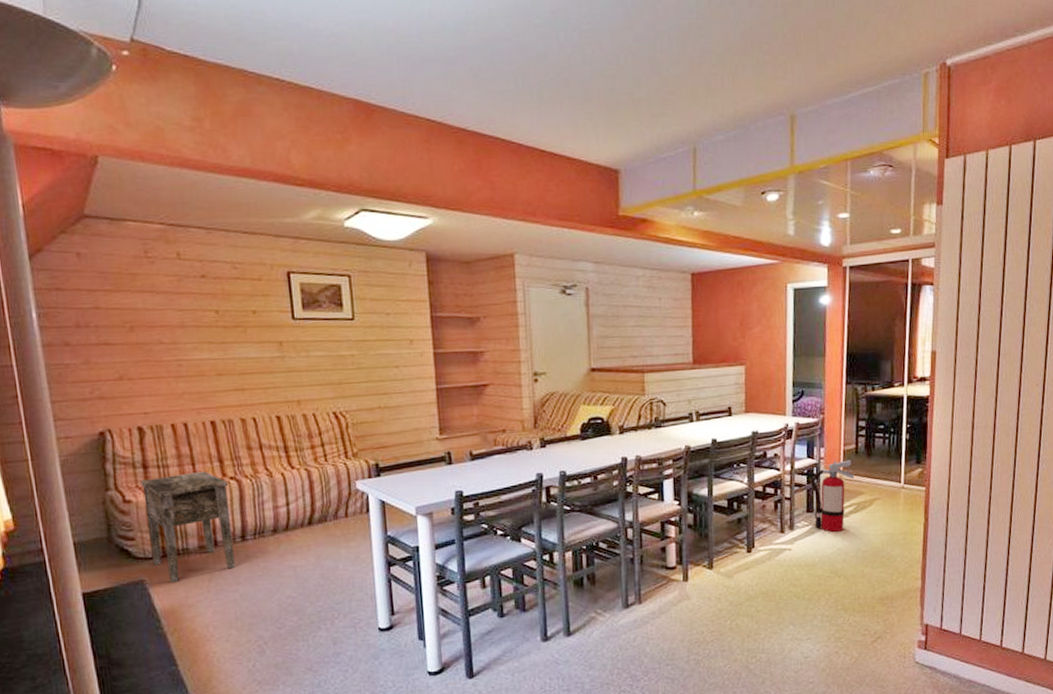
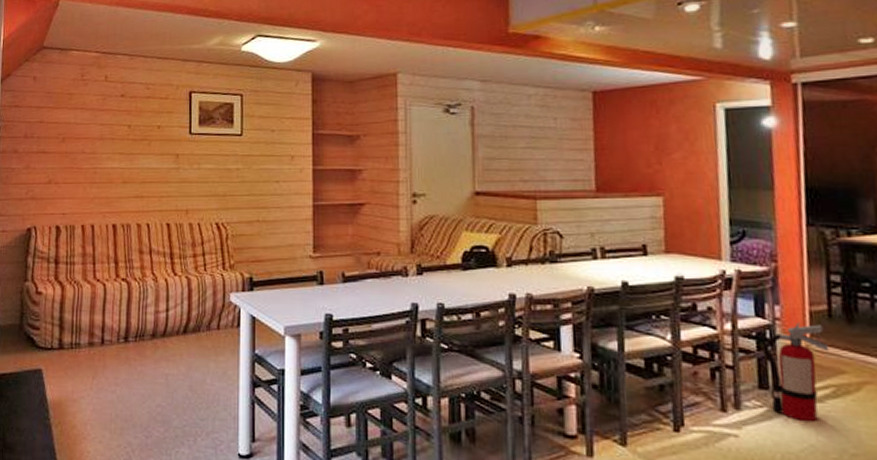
side table: present [141,472,236,582] -> none [50,271,120,375]

